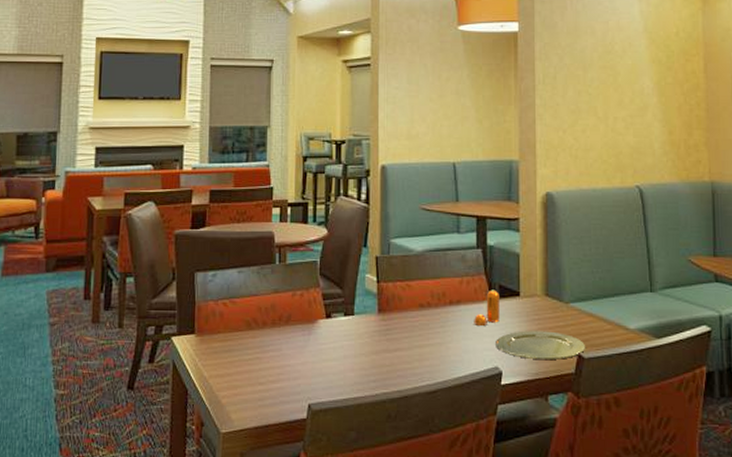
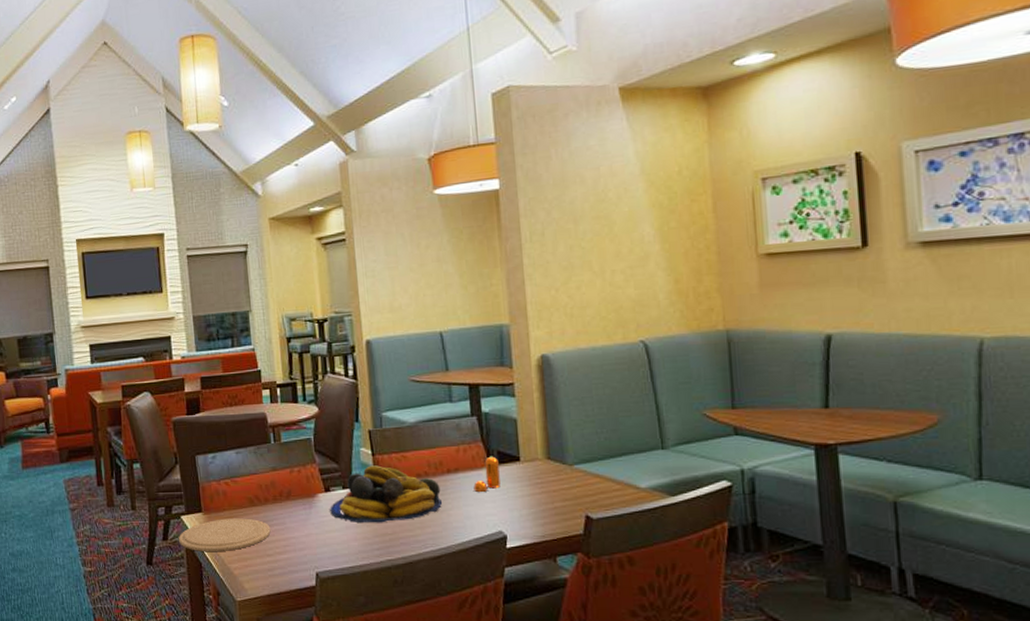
plate: none [166,342,266,377] -> present [179,518,271,551]
fruit bowl: none [329,293,441,354] -> present [330,465,442,523]
plate: present [496,330,585,359] -> none [498,494,593,522]

